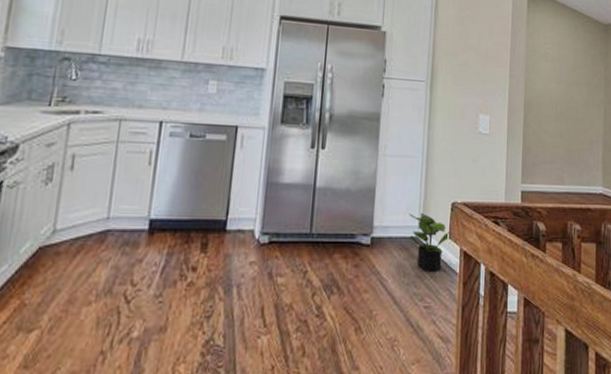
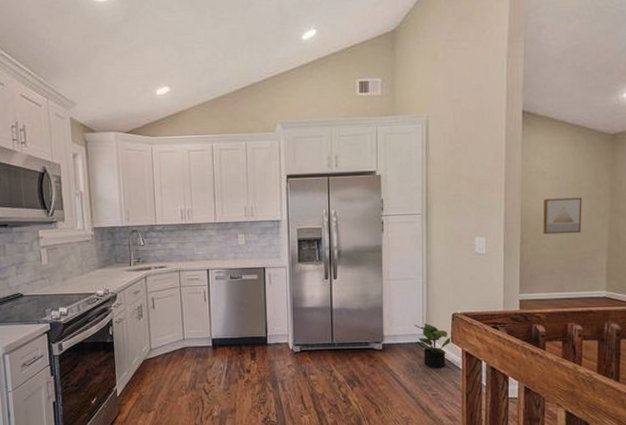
wall art: none [545,80,581,122] -> present [543,197,583,235]

